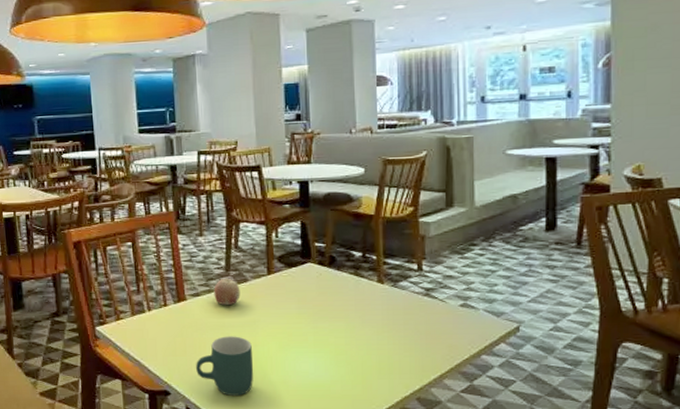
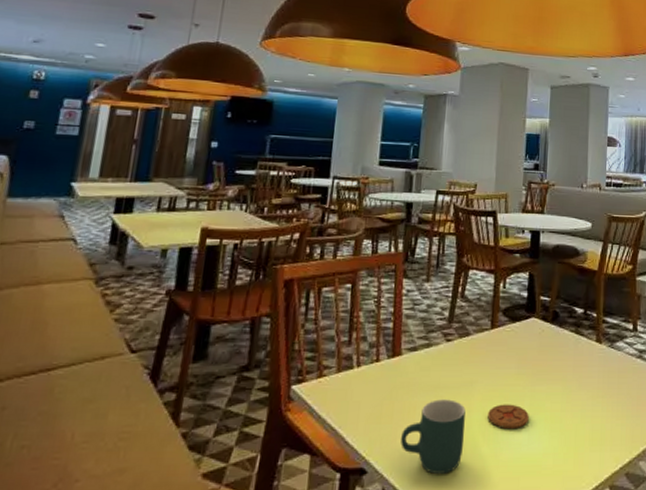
apple: present [213,278,241,306] -> none [432,330,461,363]
coaster: none [273,339,314,361] -> present [488,404,529,430]

